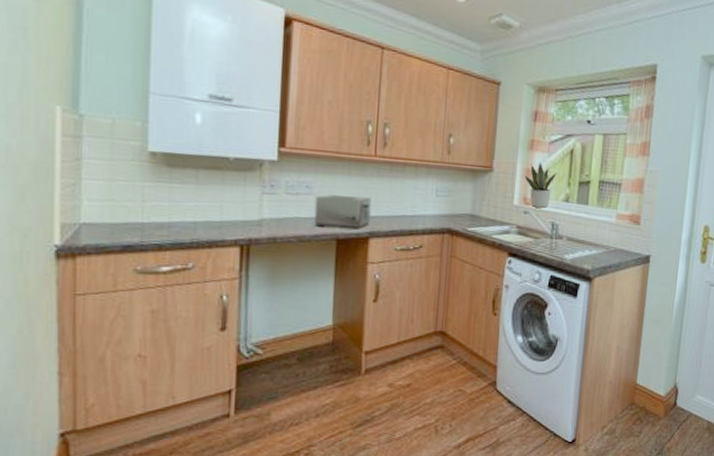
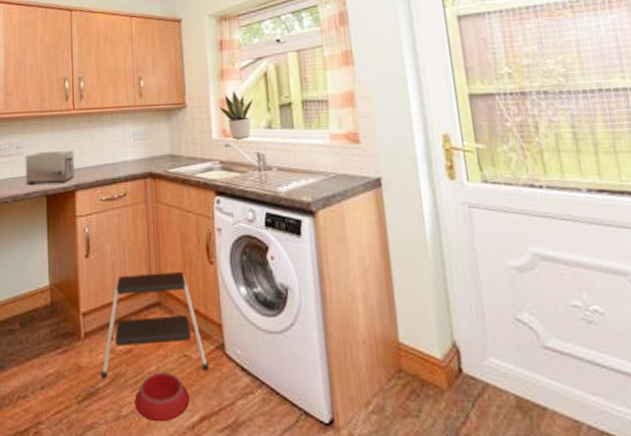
step stool: none [377,320,481,409] -> present [100,271,210,379]
pet bowl: none [408,403,459,443] -> present [134,372,189,422]

